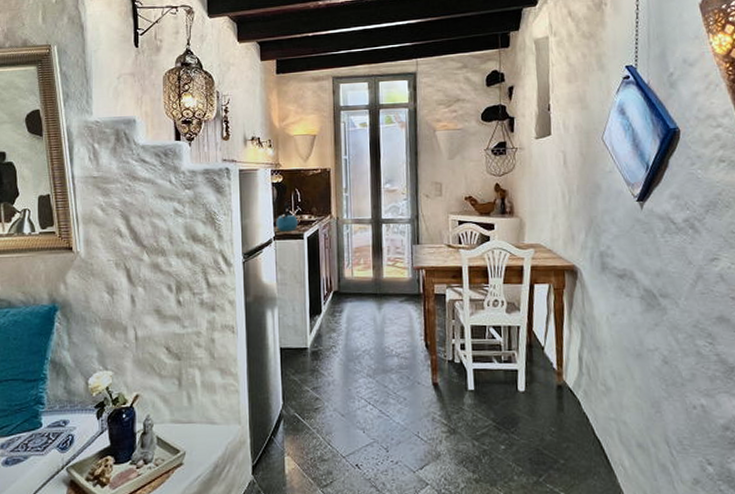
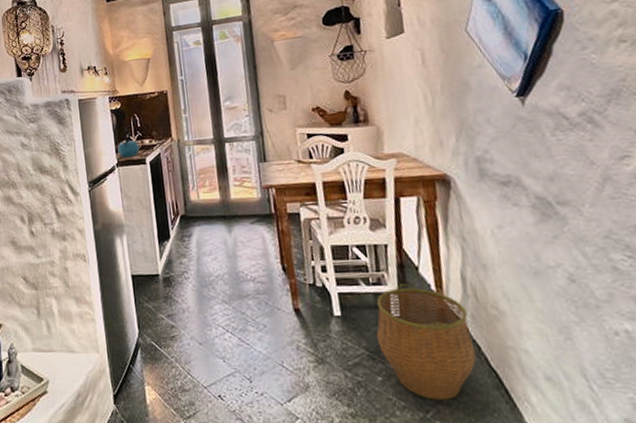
basket: none [504,362,584,466] -> present [376,284,476,400]

